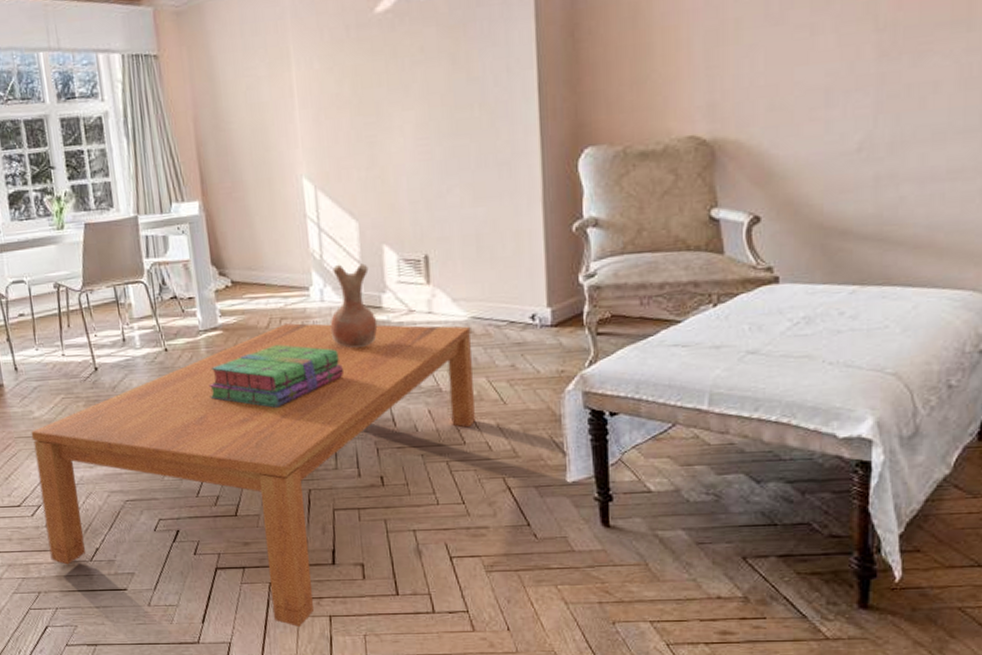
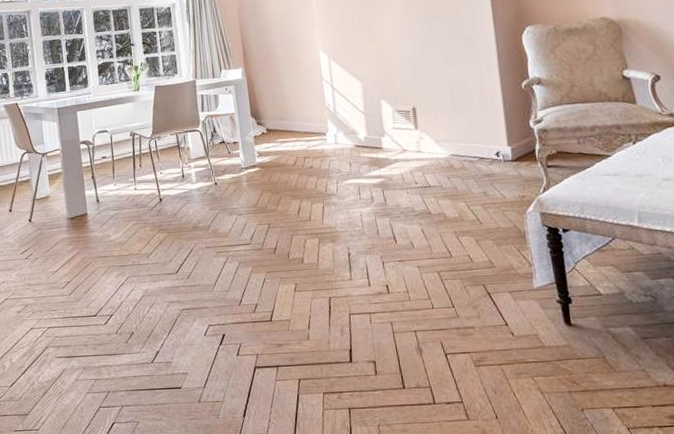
coffee table: present [31,323,475,628] -> none [107,161,459,420]
stack of books: present [208,345,343,408] -> none [249,178,354,230]
vase: present [330,263,378,349] -> none [342,114,380,181]

